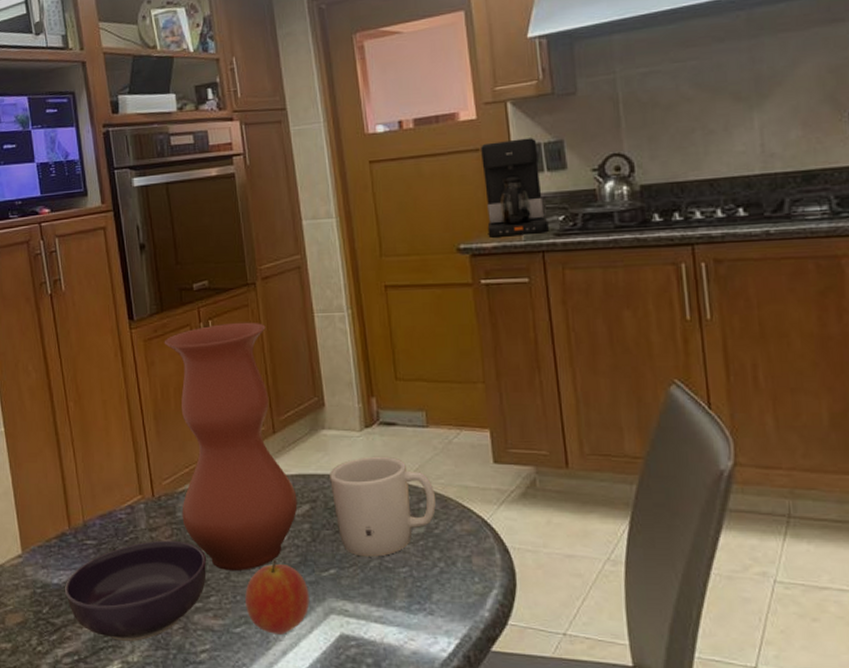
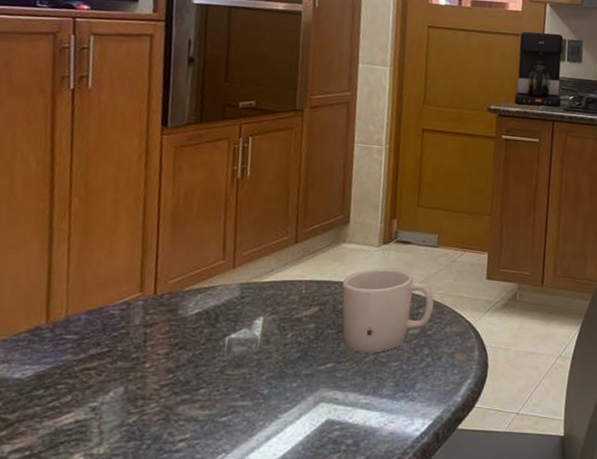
bowl: present [64,540,206,641] -> none [26,335,203,434]
vase: present [164,322,298,572] -> none [183,141,308,366]
fruit: present [245,559,310,635] -> none [236,354,303,422]

